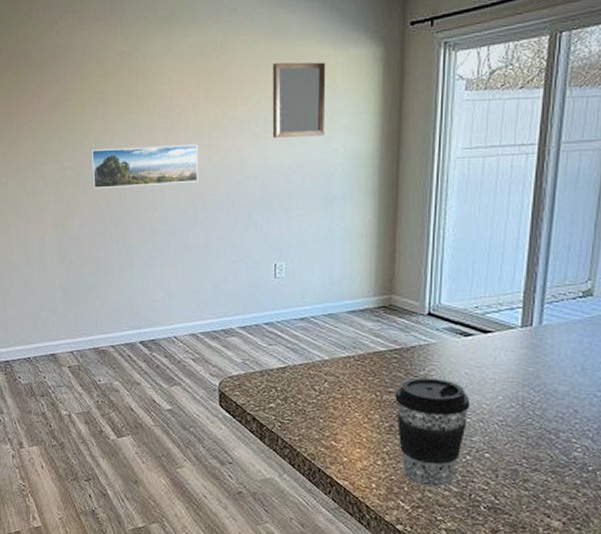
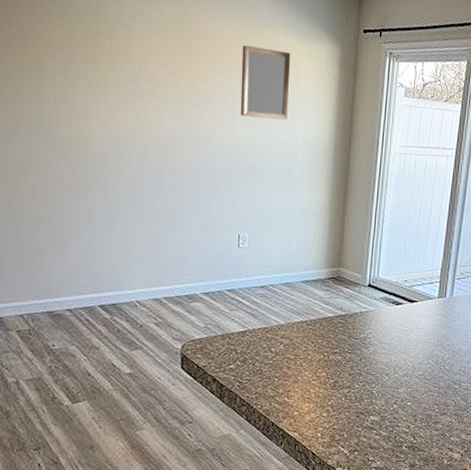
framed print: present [91,144,199,190] -> none [49,103,167,150]
coffee cup: present [395,377,470,487] -> none [339,340,398,432]

